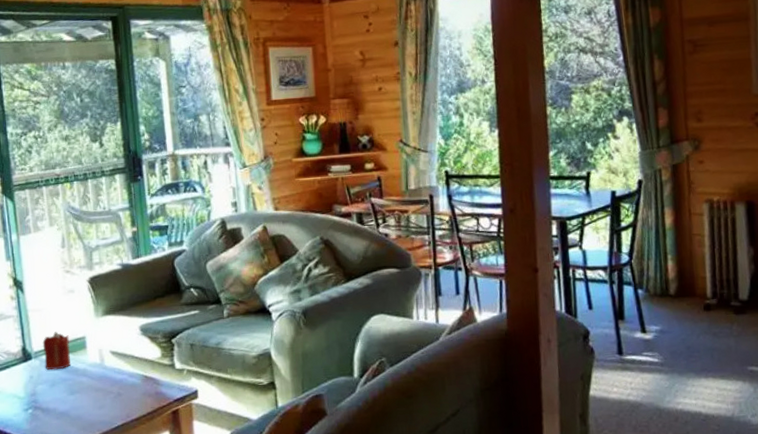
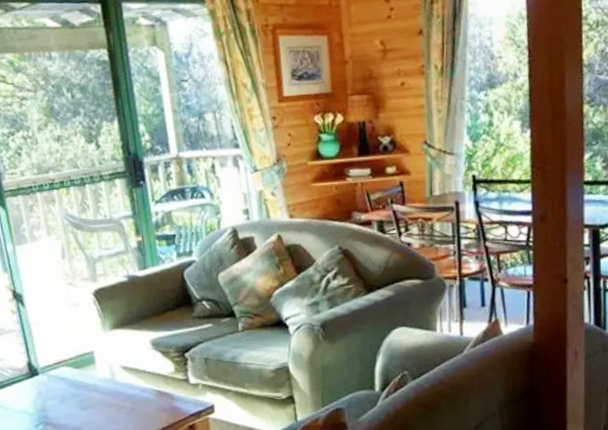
candle: present [42,332,71,370] -> none [48,346,80,386]

